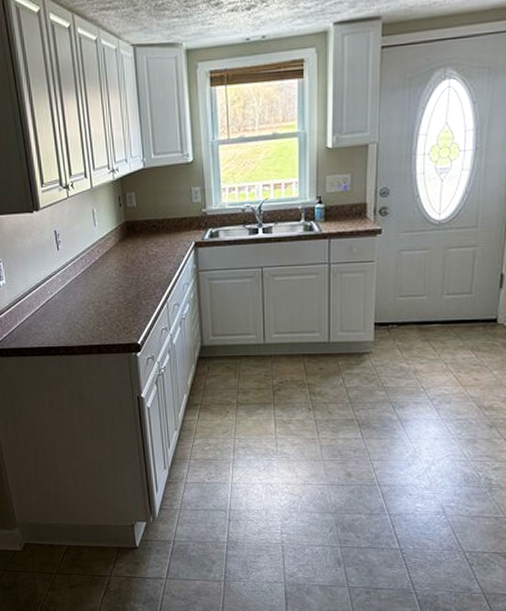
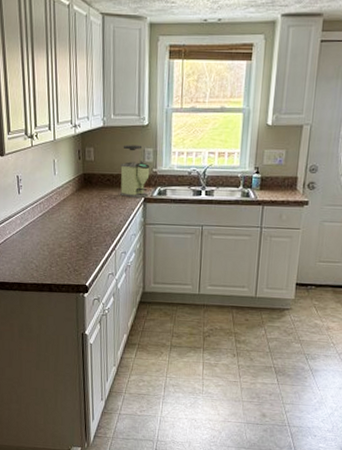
coffee grinder: none [166,185,199,244] -> present [120,145,150,199]

